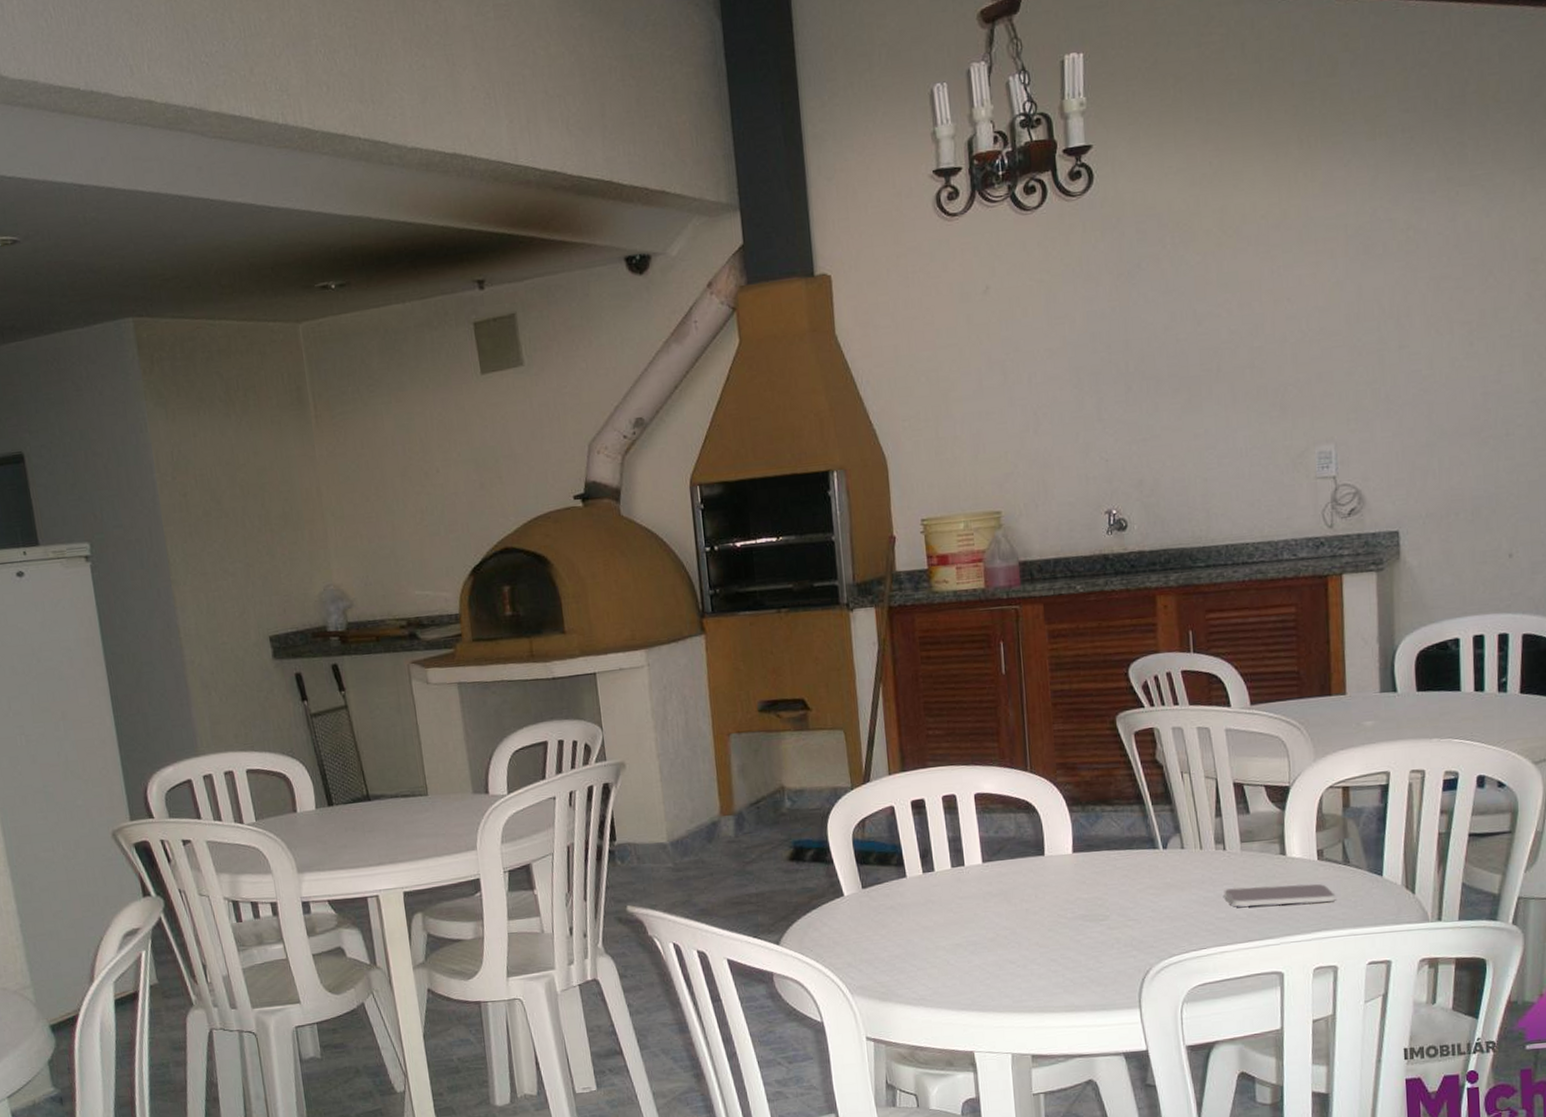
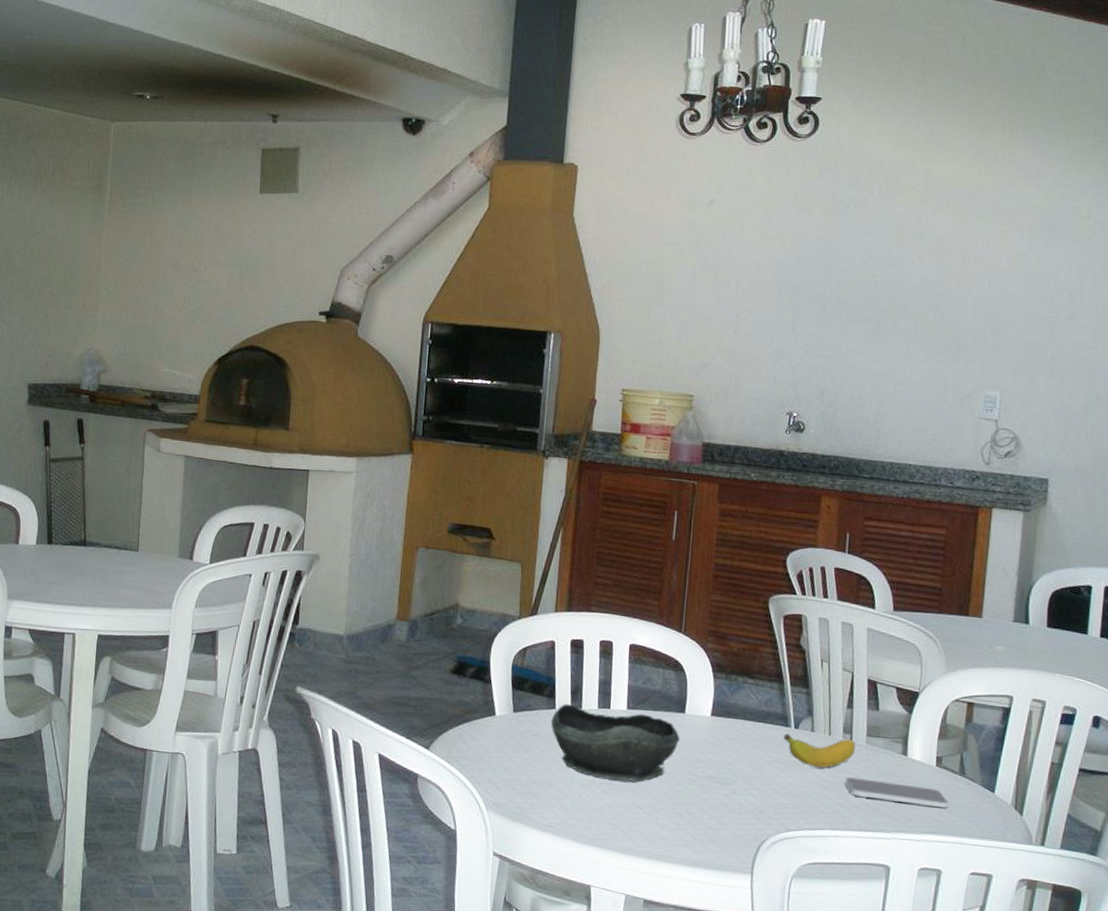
bowl: none [903,864,1043,940] -> present [550,704,680,783]
banana: none [1153,849,1231,886] -> present [784,733,856,768]

